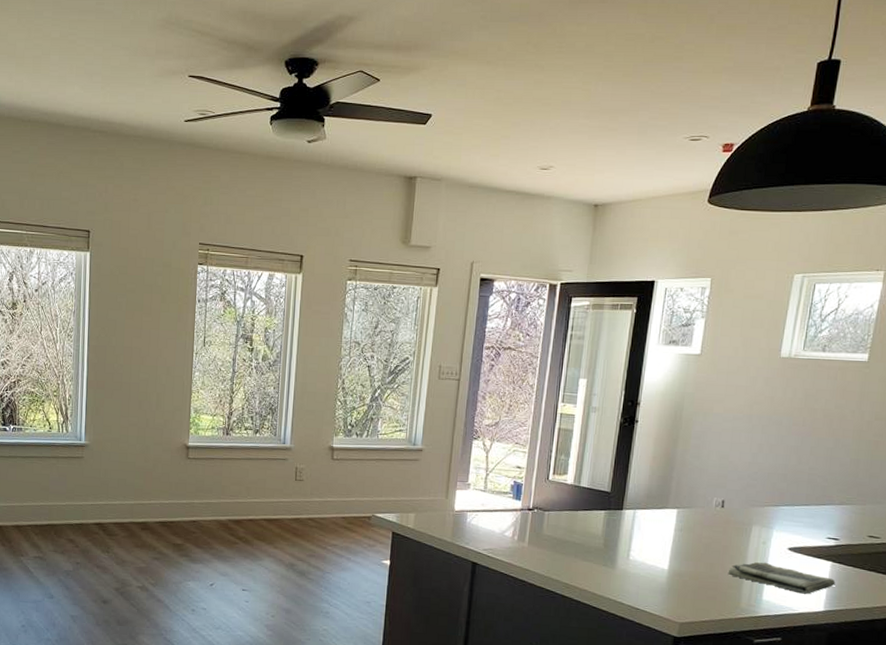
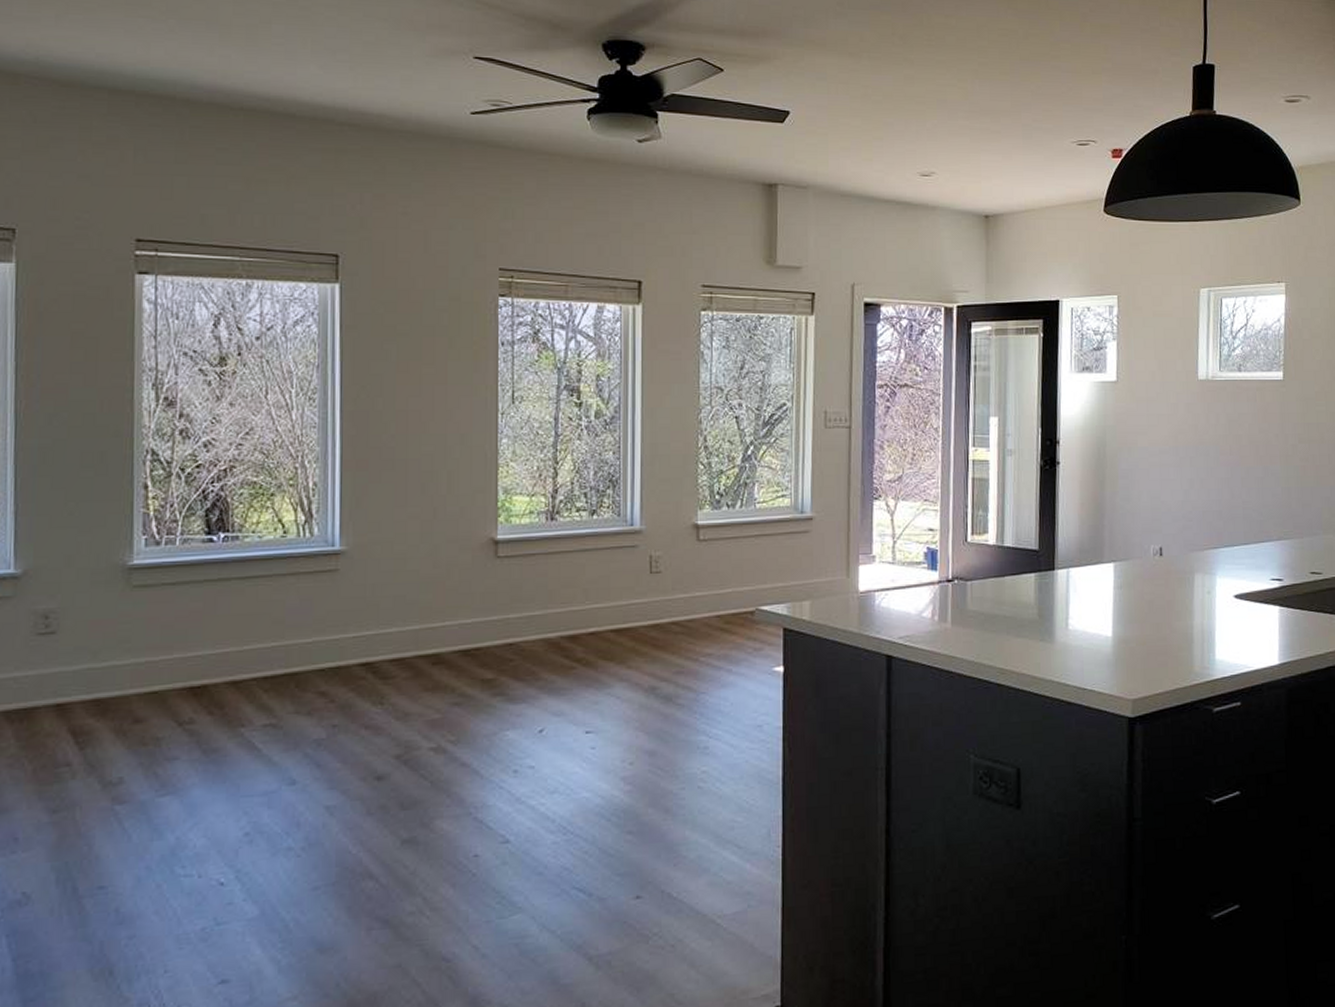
dish towel: present [727,562,836,594] -> none [1176,614,1286,647]

